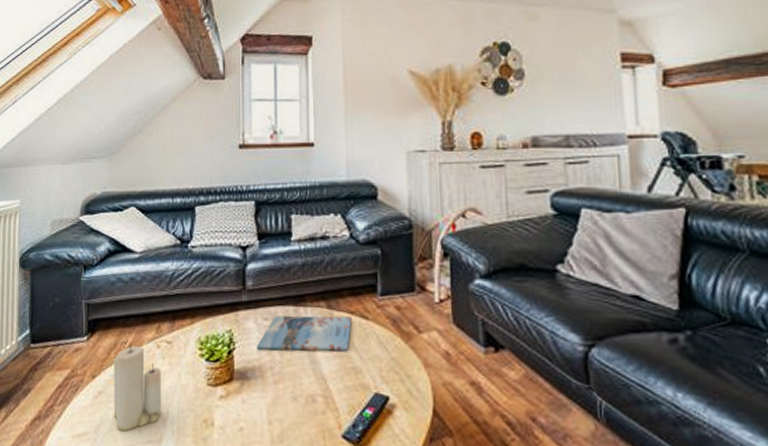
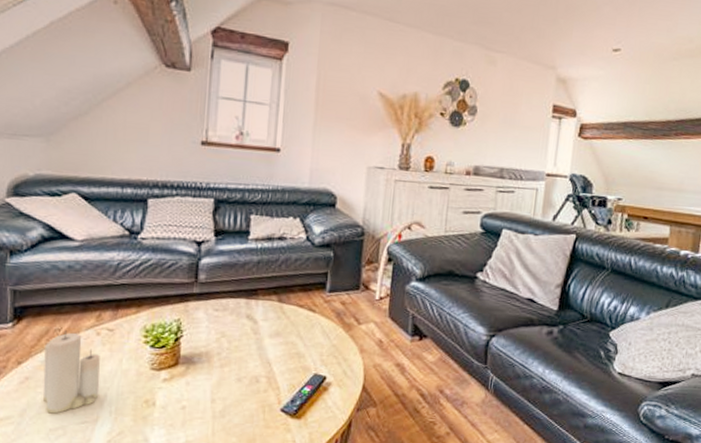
magazine: present [256,315,352,352] -> none [205,307,300,340]

